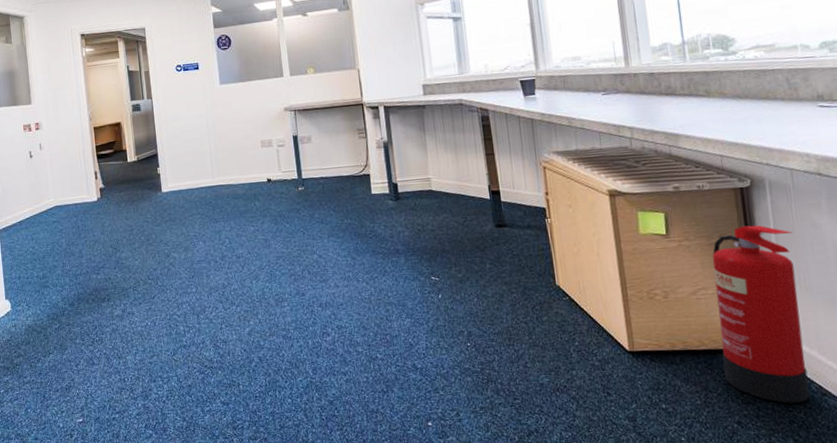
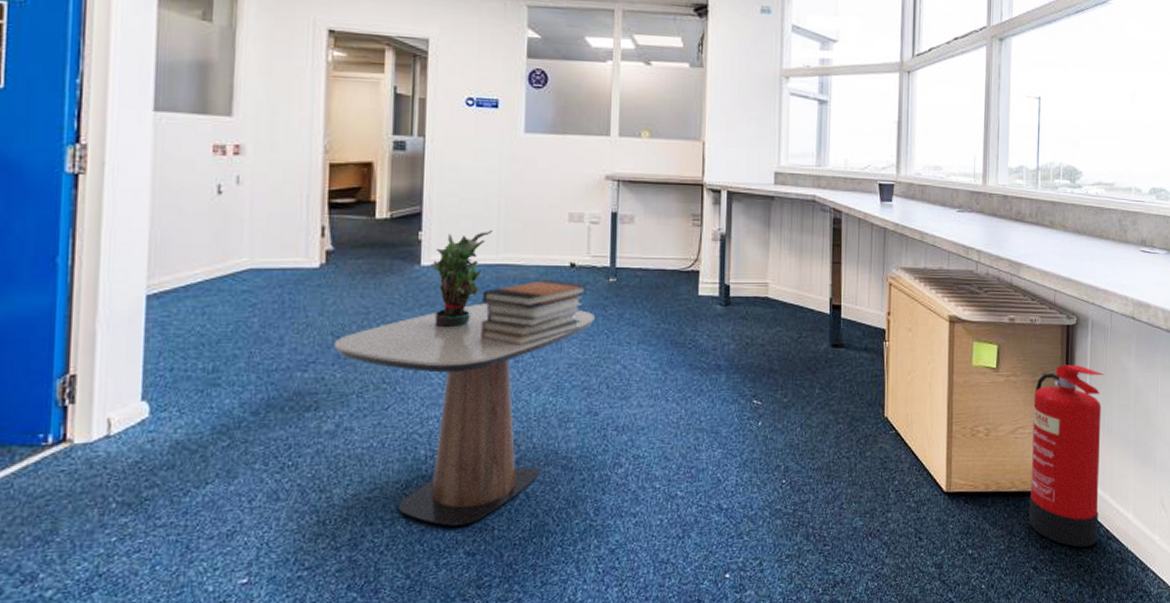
side table: none [114,214,292,383] -> present [334,303,595,526]
potted plant: none [168,161,208,237] -> present [429,230,494,328]
book stack: none [206,193,283,246] -> present [480,279,587,345]

